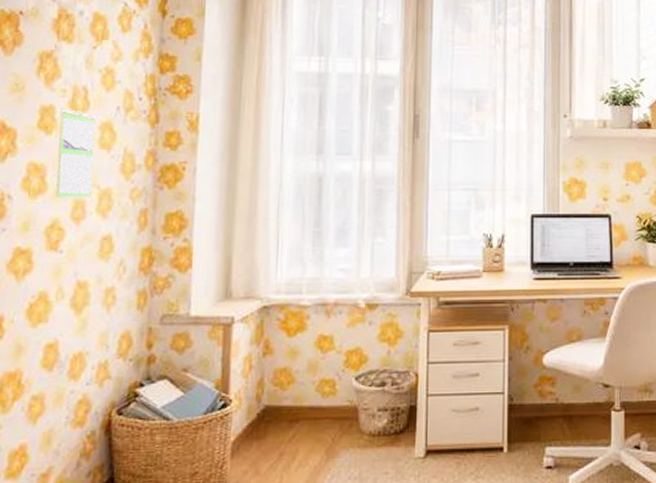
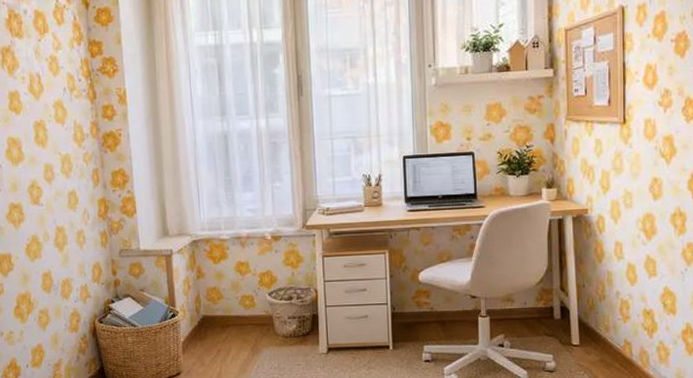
calendar: present [56,109,96,197] -> none [23,93,57,163]

